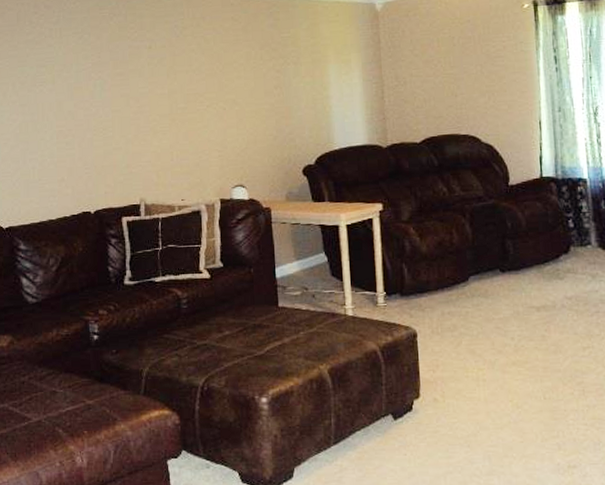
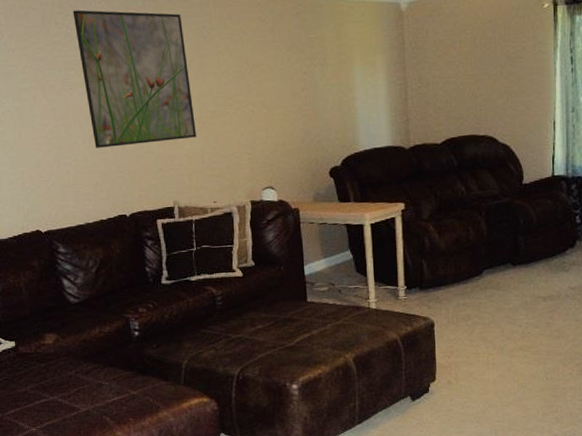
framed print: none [47,10,166,144] -> present [72,10,196,148]

